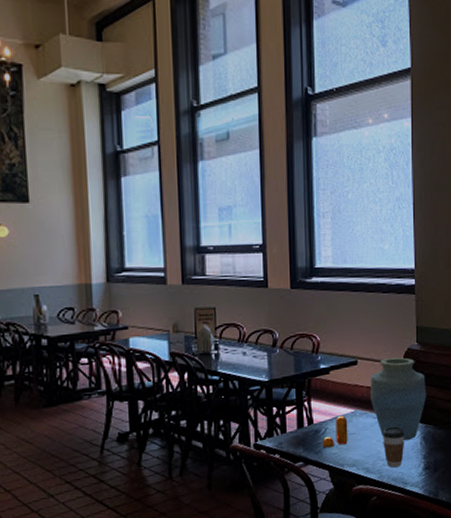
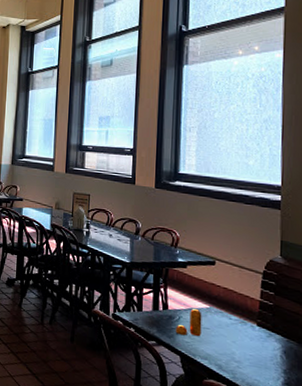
vase: present [370,357,427,441] -> none [227,265,290,351]
coffee cup: present [382,426,405,468] -> none [237,331,263,374]

